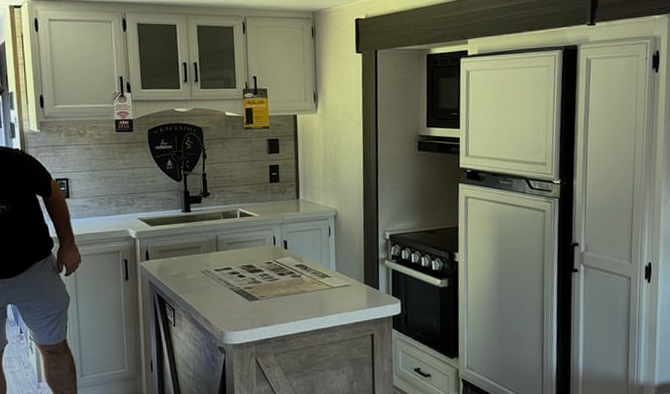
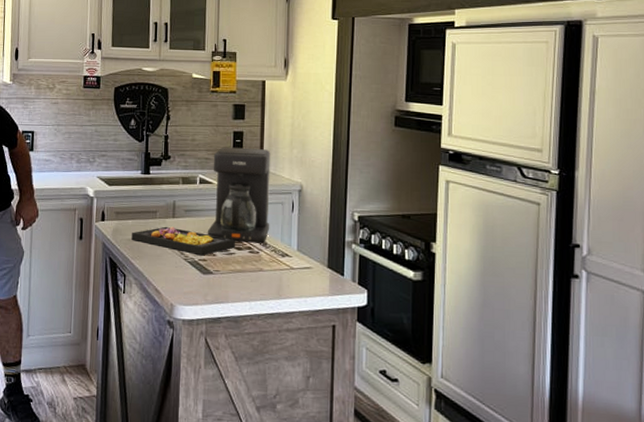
food tray: none [177,259,278,284] -> present [131,226,235,256]
coffee maker: none [250,179,310,268] -> present [207,147,271,243]

